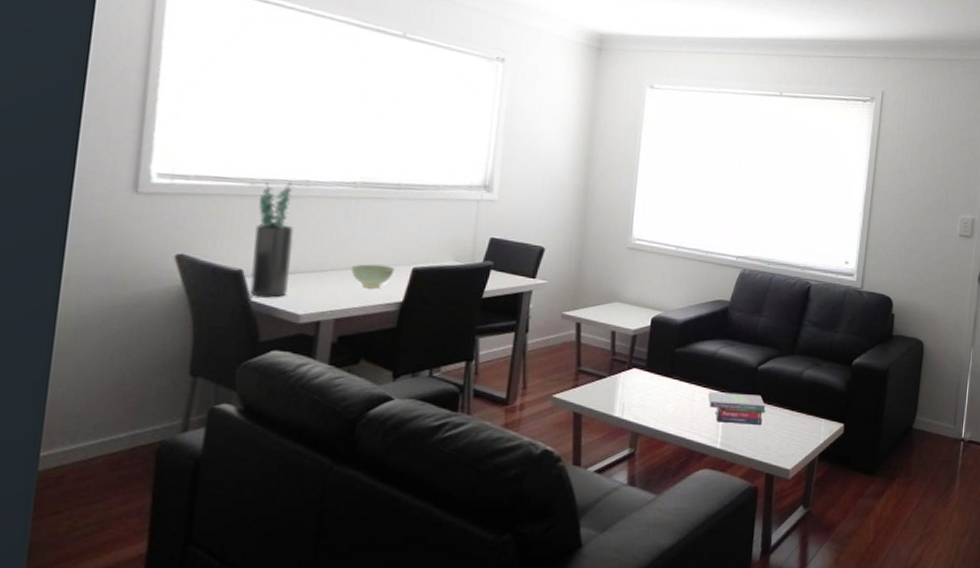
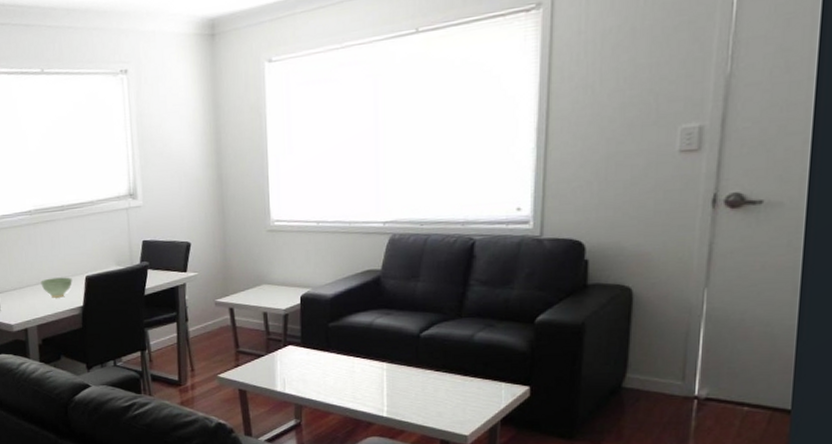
books: present [708,392,766,425] -> none [368,362,433,392]

